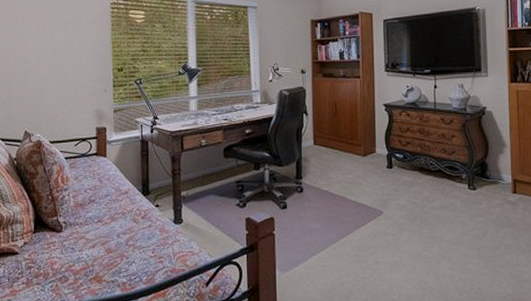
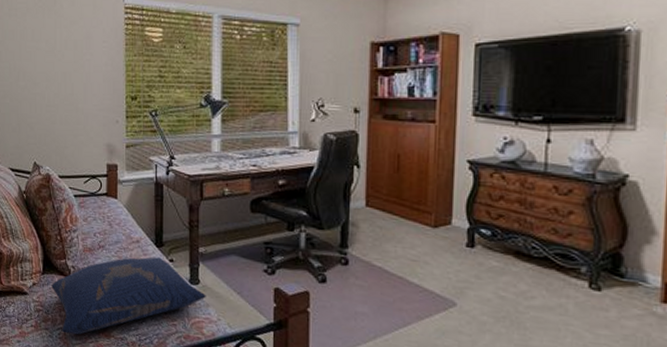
cushion: none [43,204,189,285] -> present [51,257,206,335]

